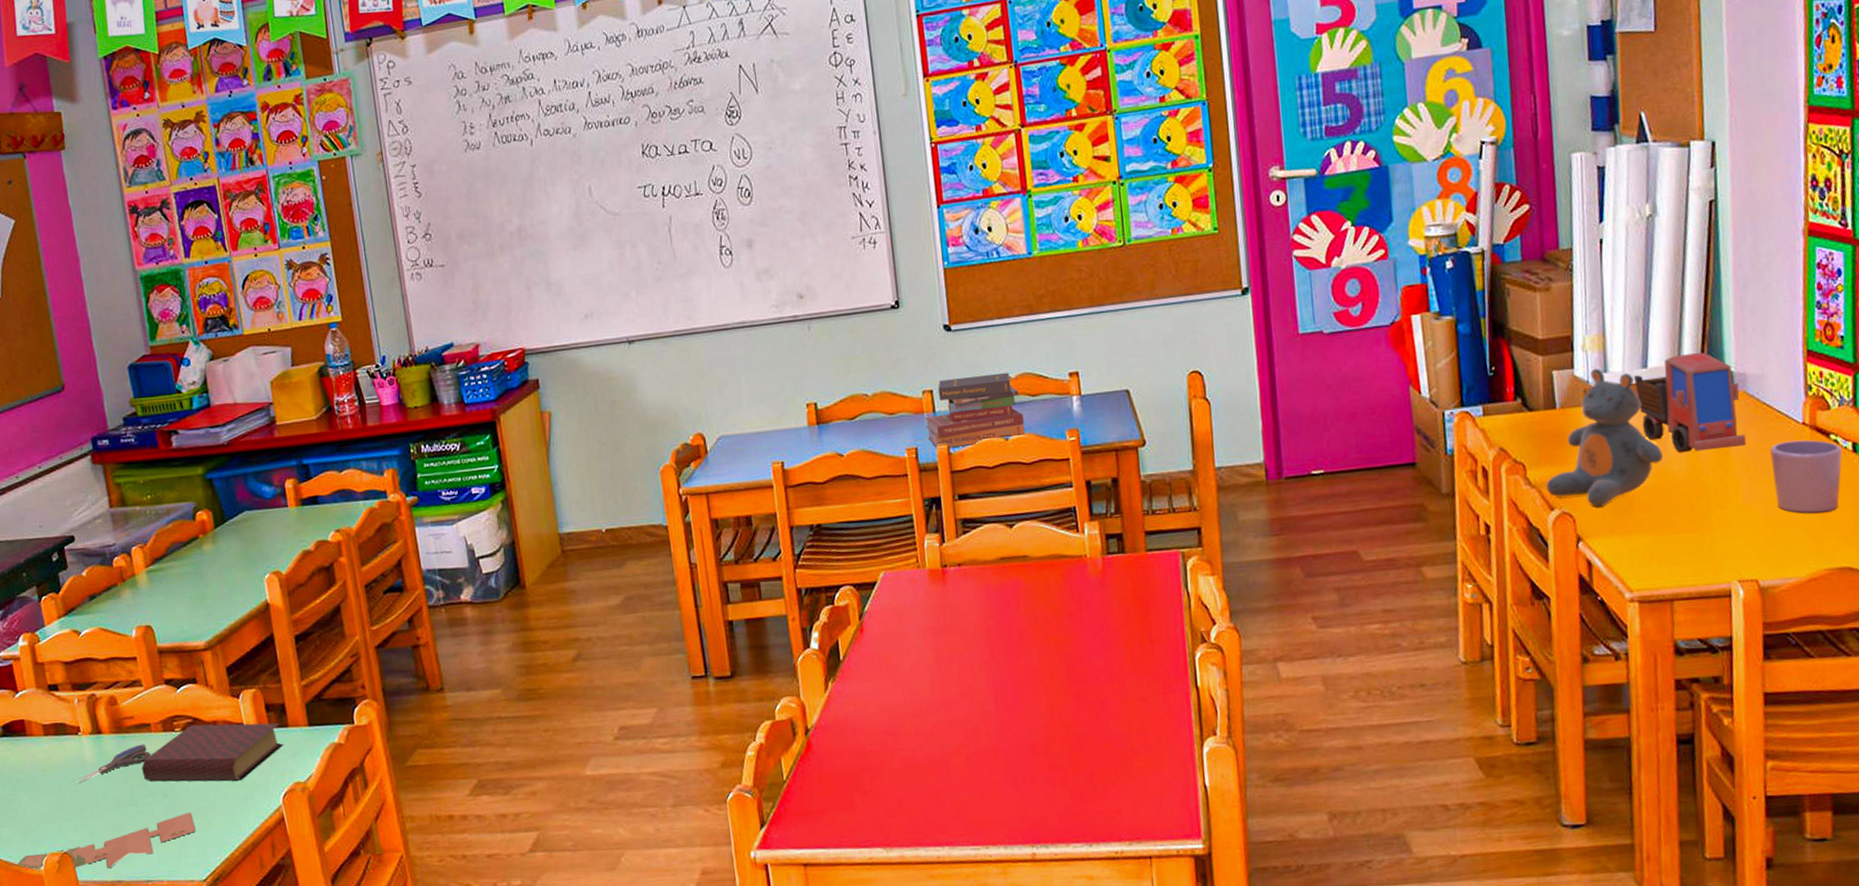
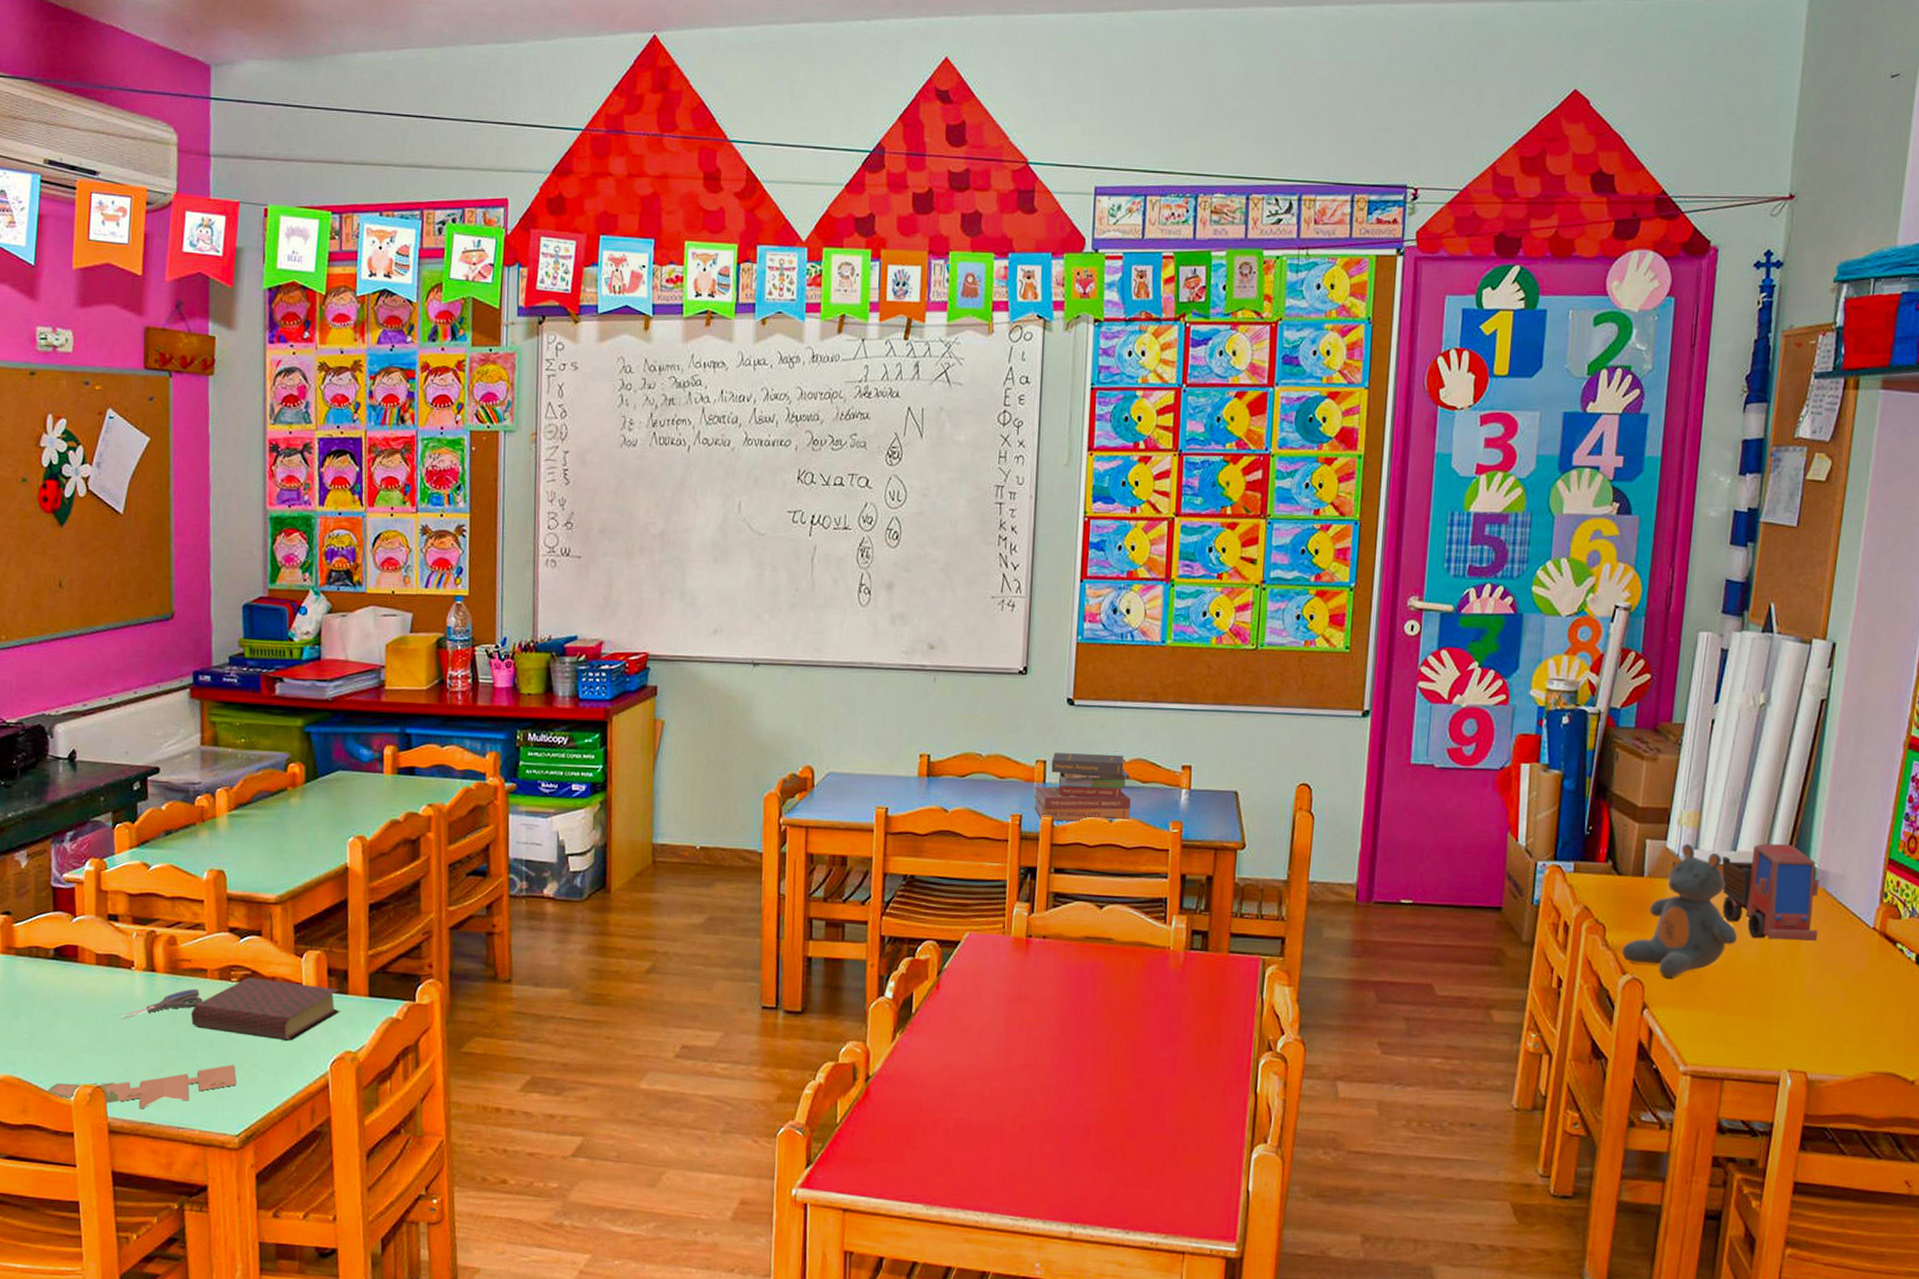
mug: present [1770,440,1843,515] -> none [1836,943,1906,1019]

